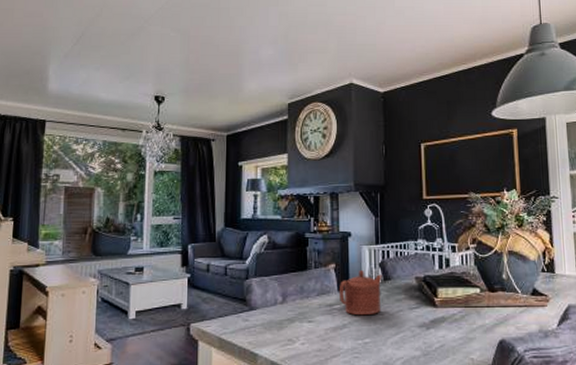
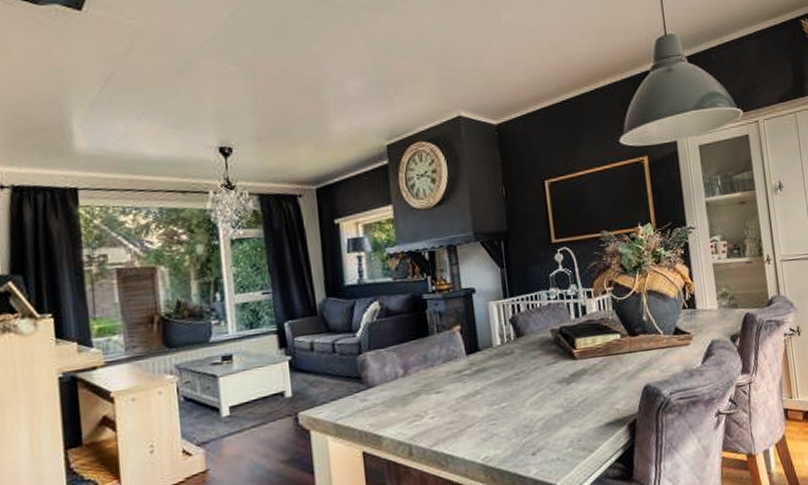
teapot: present [338,271,382,316] -> none [467,329,515,379]

